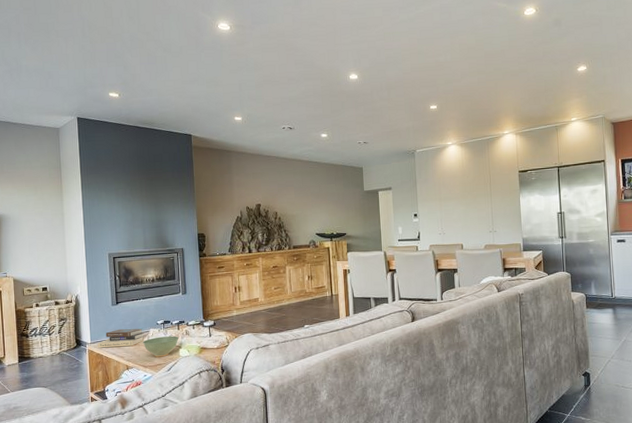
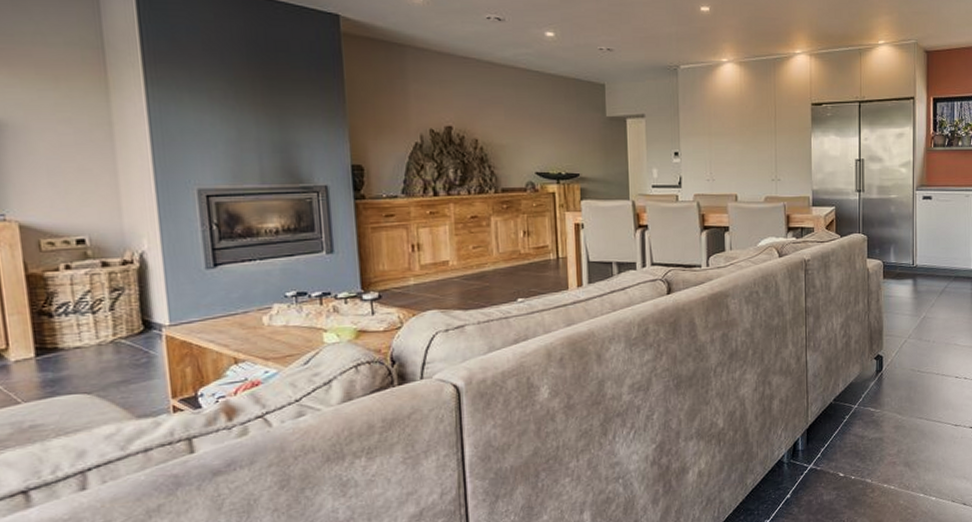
books: present [98,328,144,348] -> none [182,303,264,333]
bowl: present [142,336,179,357] -> none [261,314,322,345]

